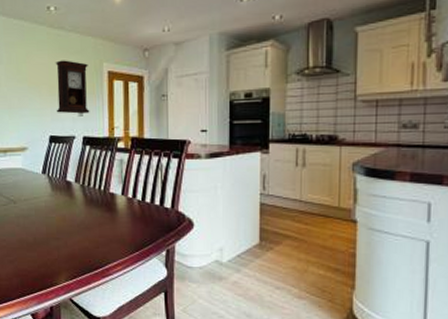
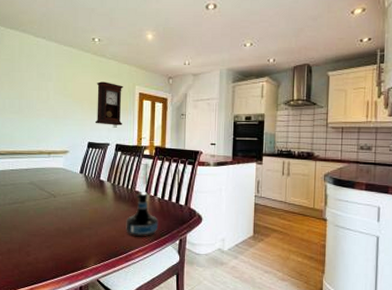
tequila bottle: none [100,194,140,248] -> present [126,192,158,237]

